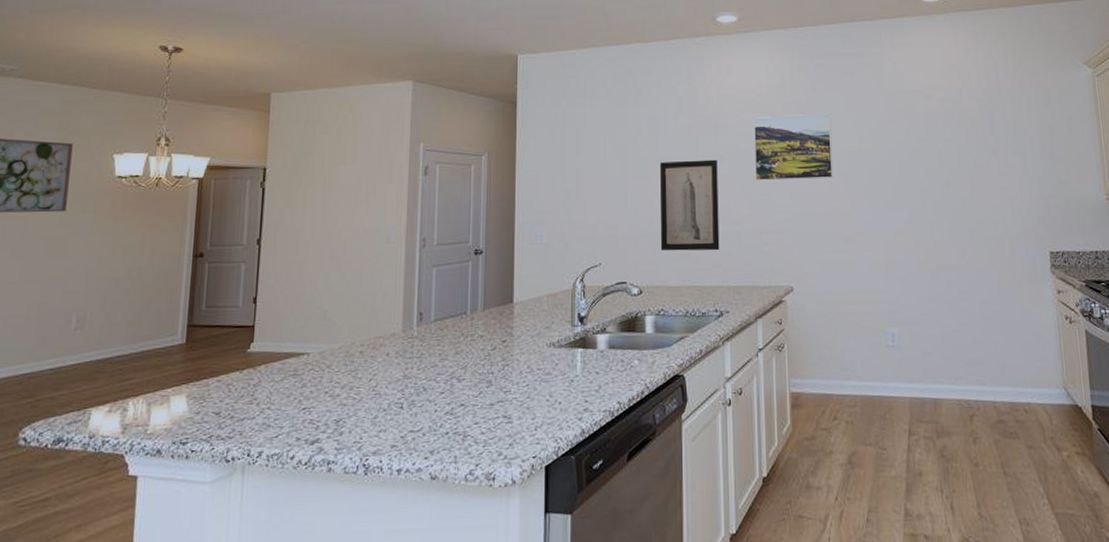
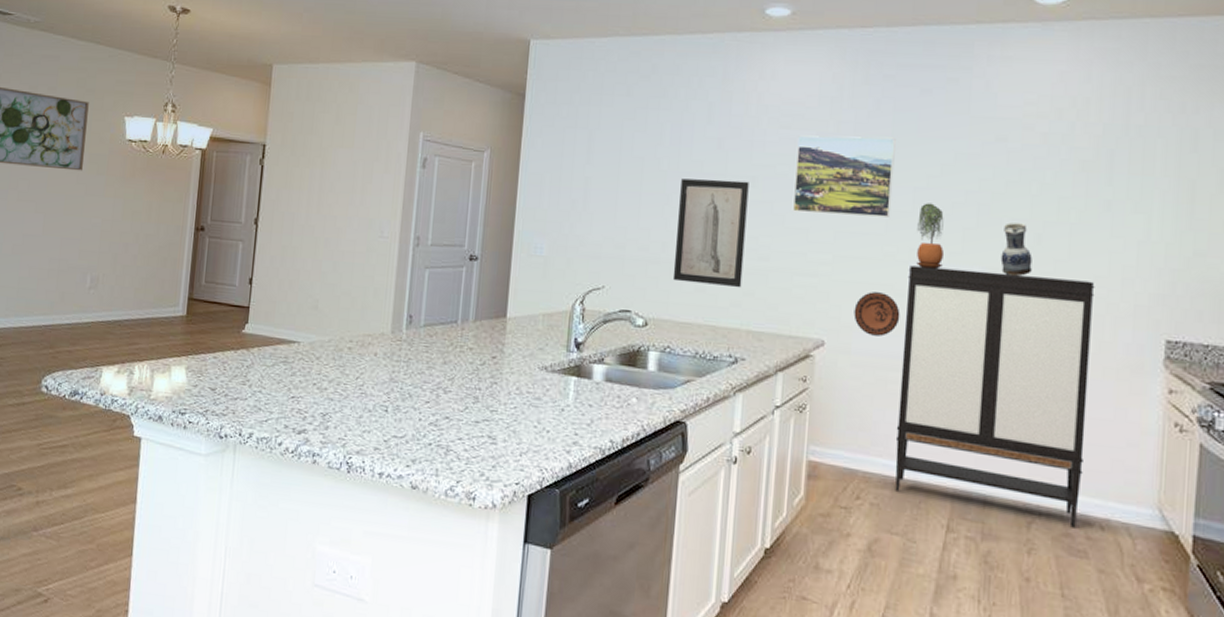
decorative plate: none [814,240,851,277] -> present [854,292,900,336]
storage cabinet: none [852,212,1007,415] -> present [895,265,1095,528]
potted plant: none [855,163,879,216] -> present [916,203,944,269]
ceramic jug: none [921,172,946,215] -> present [1000,223,1032,276]

